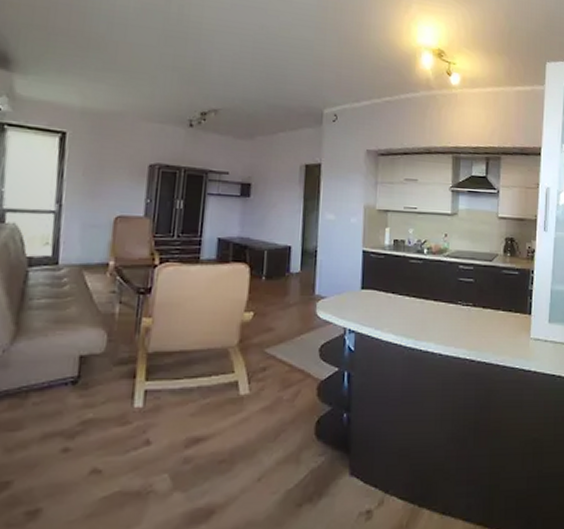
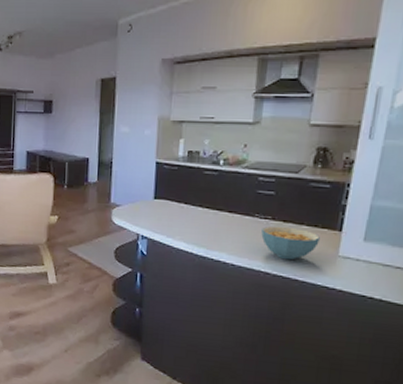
cereal bowl: none [465,312,514,346] -> present [261,226,320,260]

